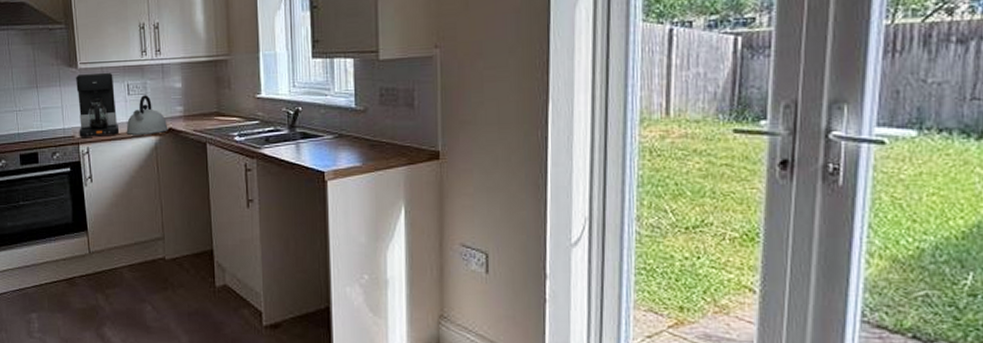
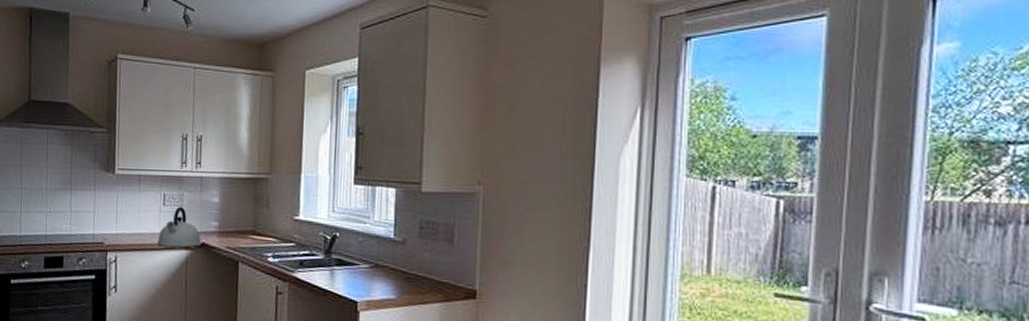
coffee maker: present [76,72,120,139] -> none [108,179,151,246]

